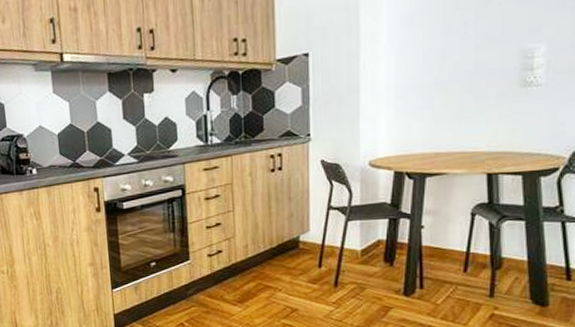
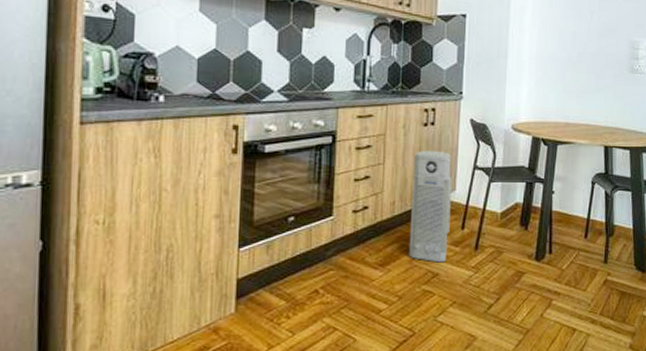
air purifier: none [263,194,306,299] -> present [408,150,452,263]

